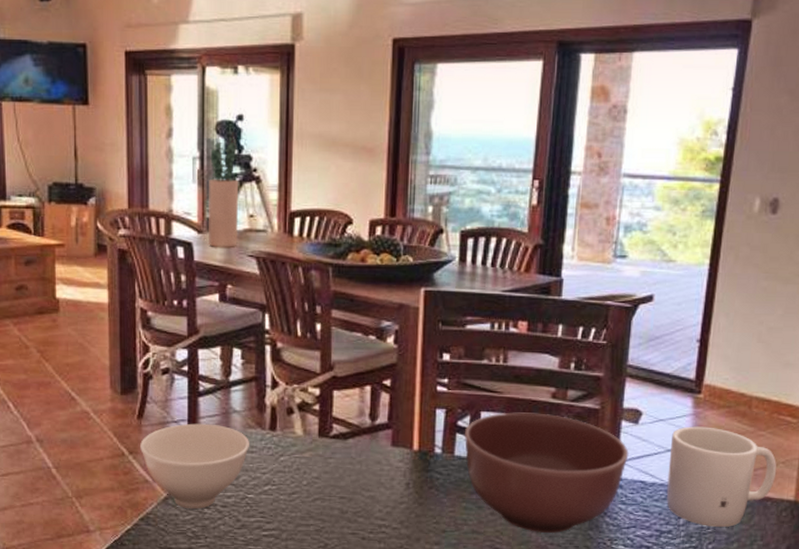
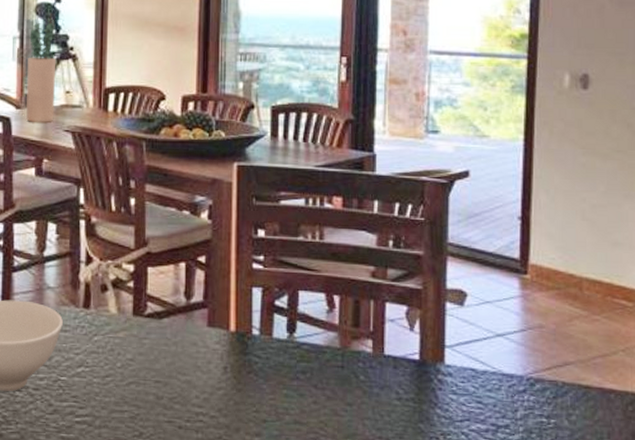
bowl: present [464,412,629,534] -> none [282,291,456,426]
mug: present [666,426,777,527] -> none [499,309,617,422]

